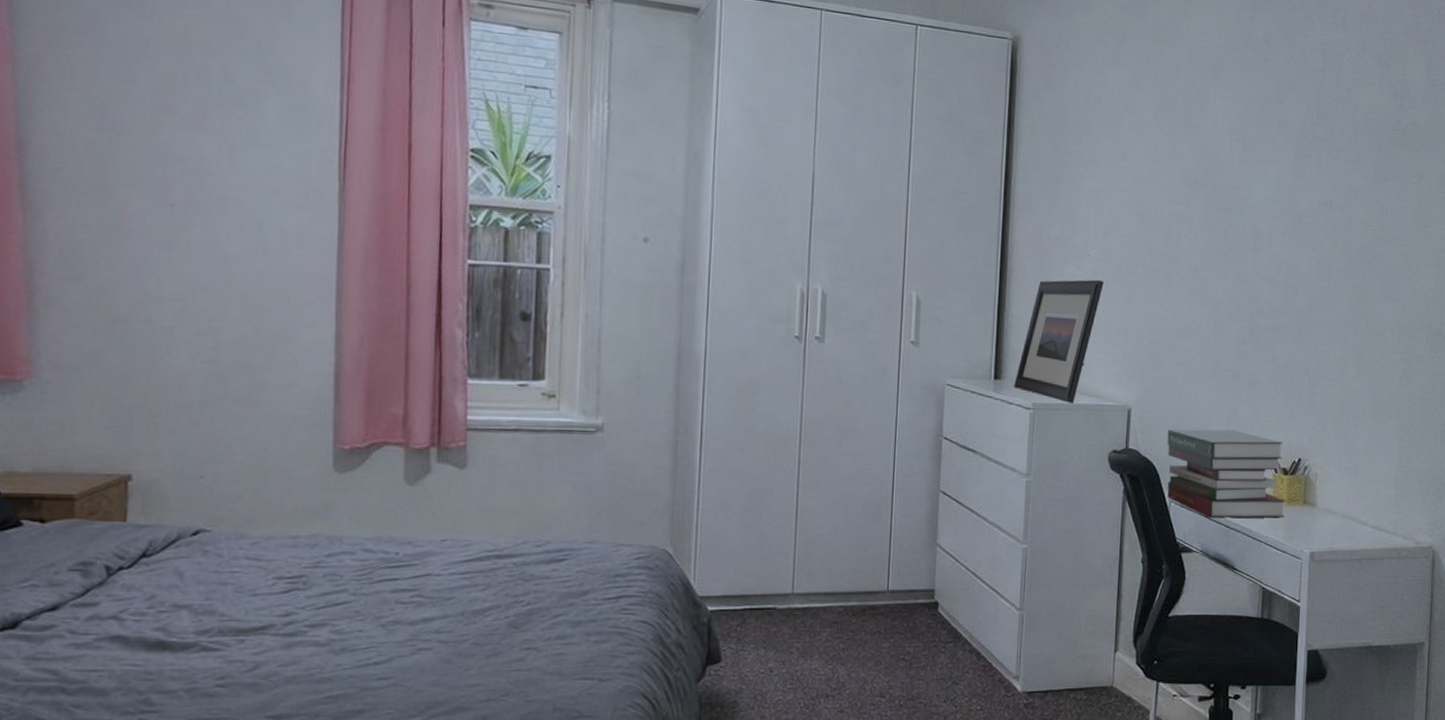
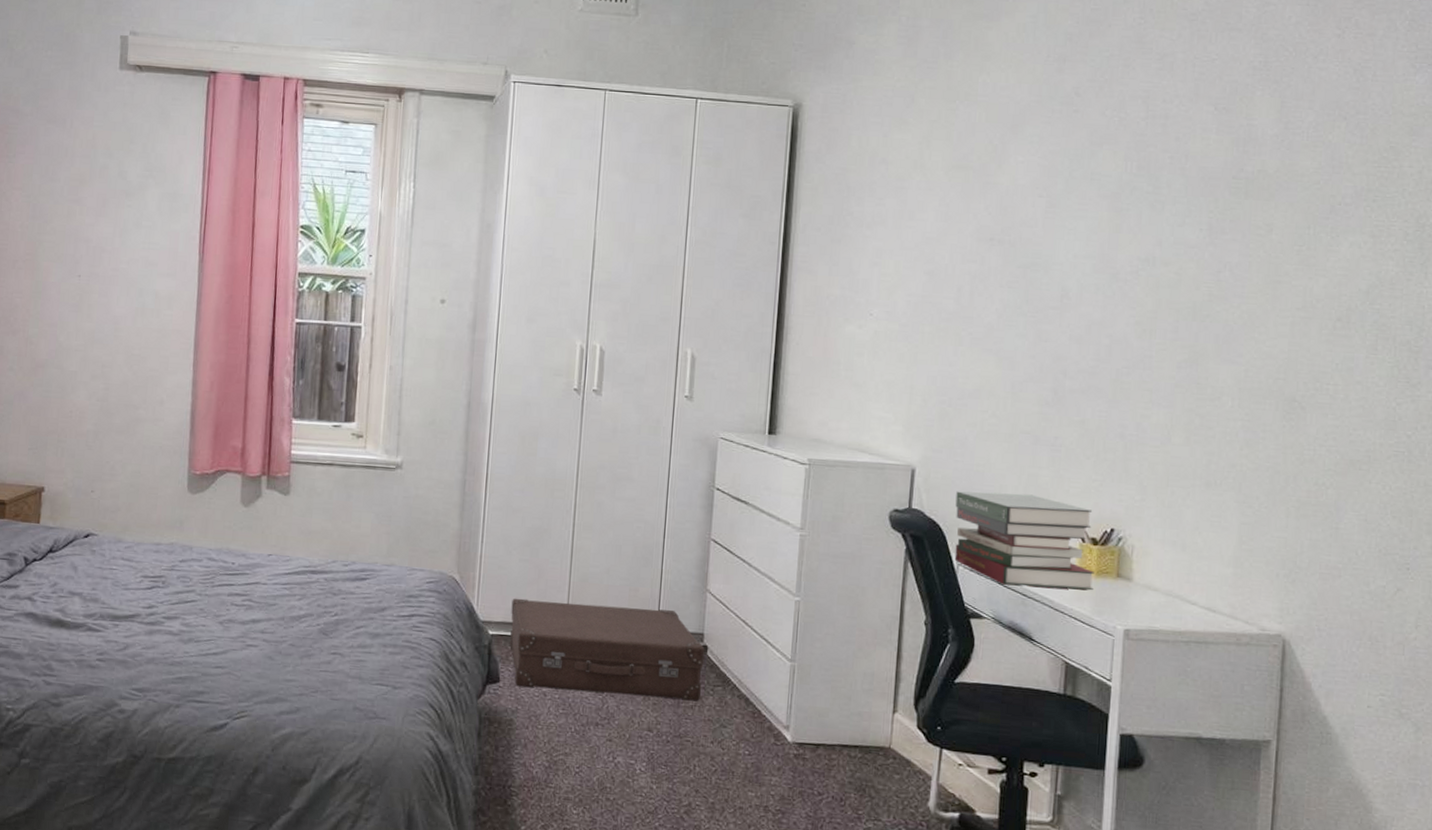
suitcase: none [731,568,936,665] -> present [510,598,705,702]
picture frame: present [1014,279,1104,405] -> none [789,338,887,462]

